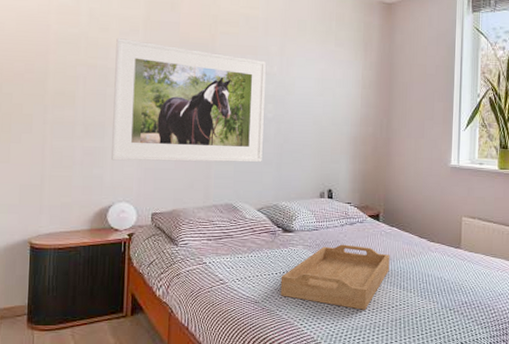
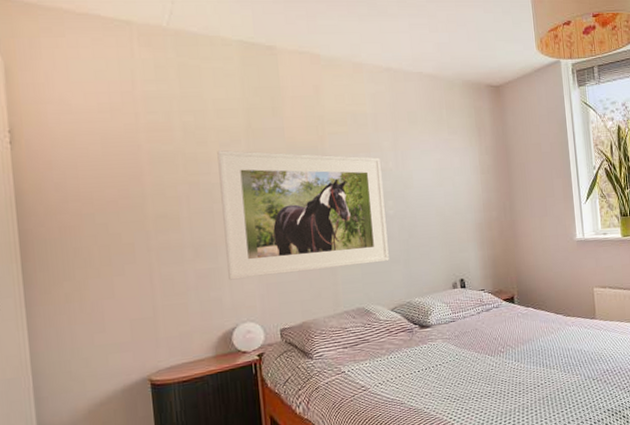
serving tray: present [280,244,390,310] -> none [424,330,531,394]

